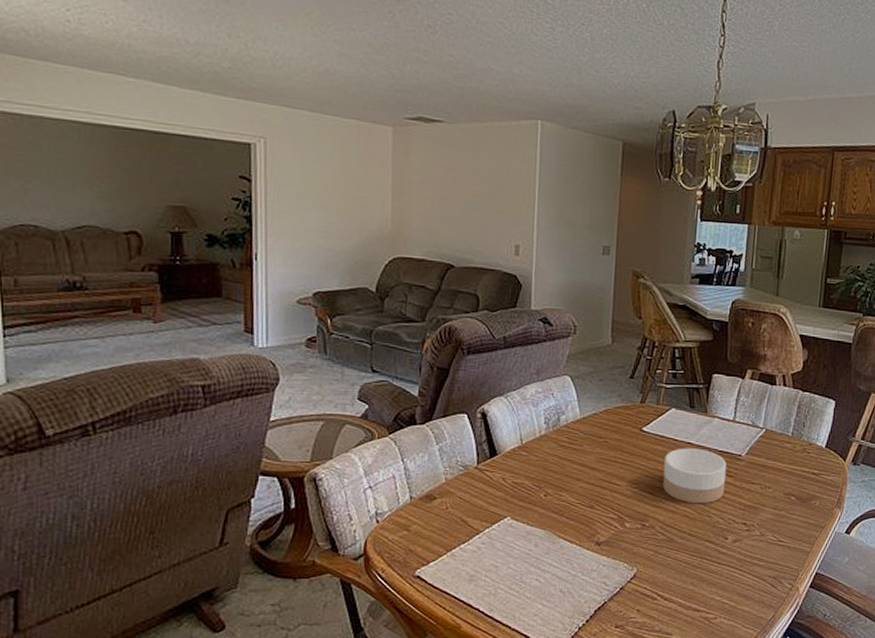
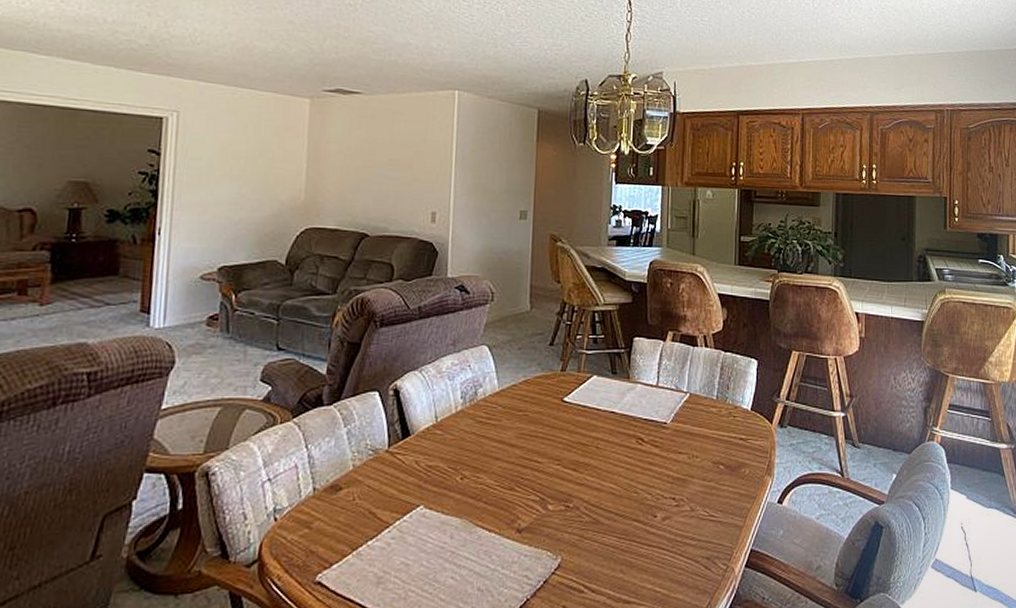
bowl: present [663,448,726,504] -> none [586,417,651,479]

